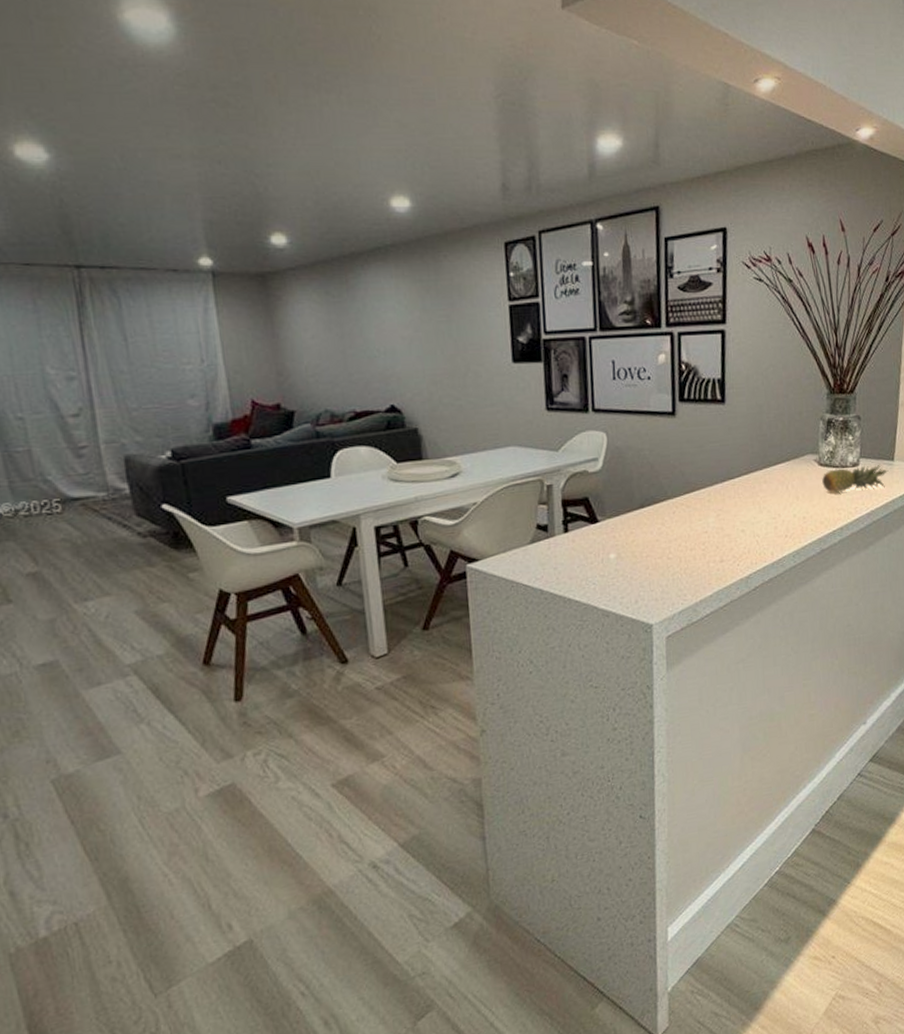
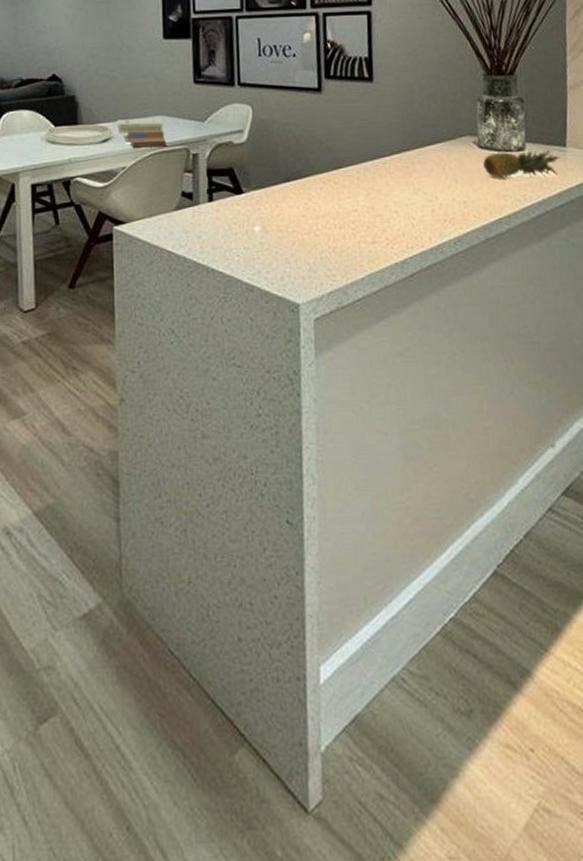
books: none [465,449,520,482] -> present [117,118,167,148]

